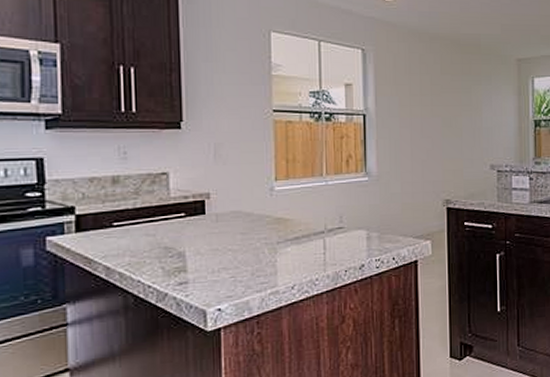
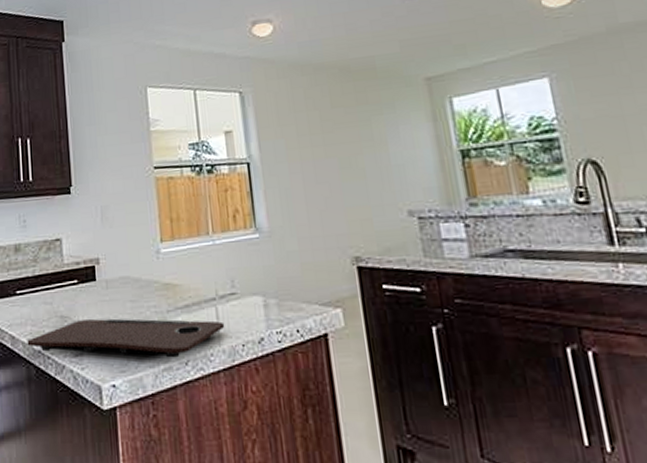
cutting board: none [124,249,331,284] -> present [27,318,225,358]

